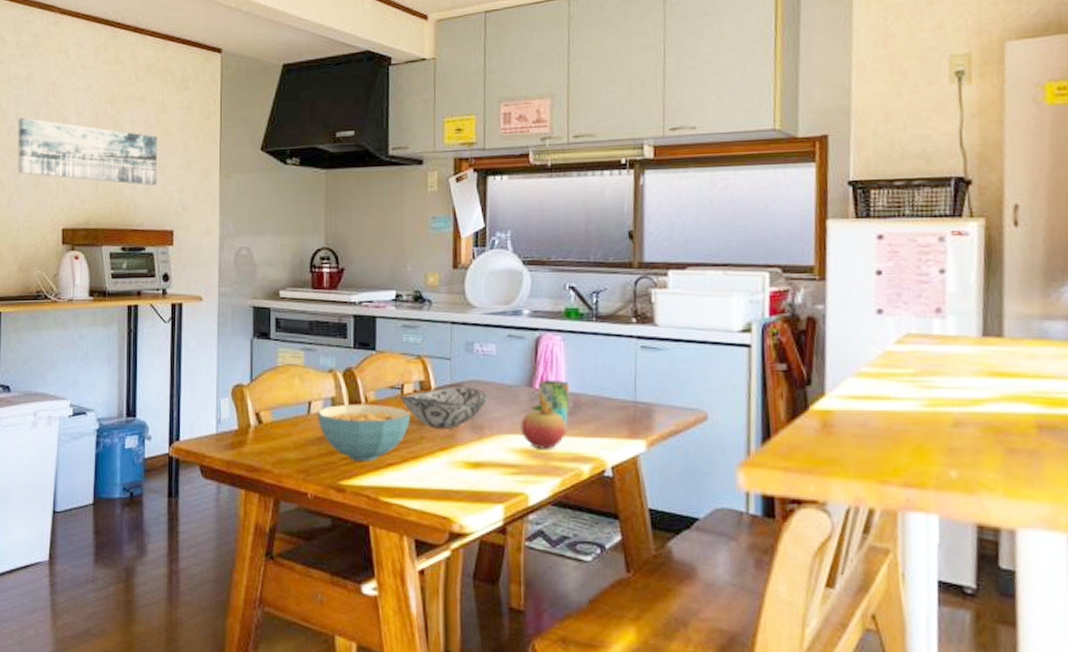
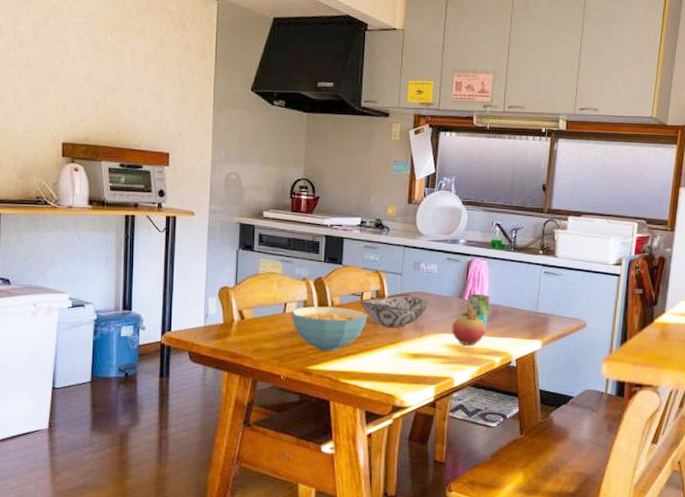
wall art: present [18,117,158,185] -> none [17,35,156,111]

